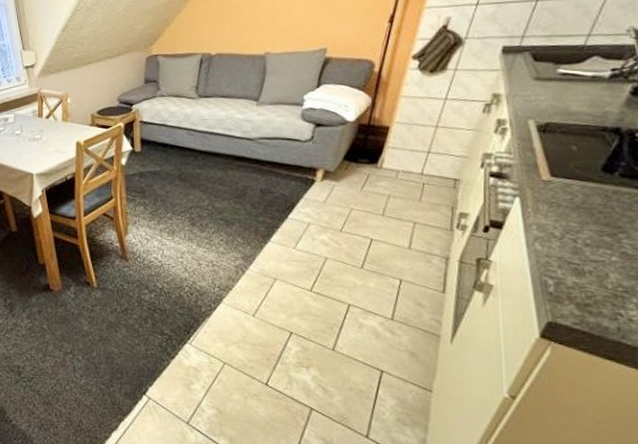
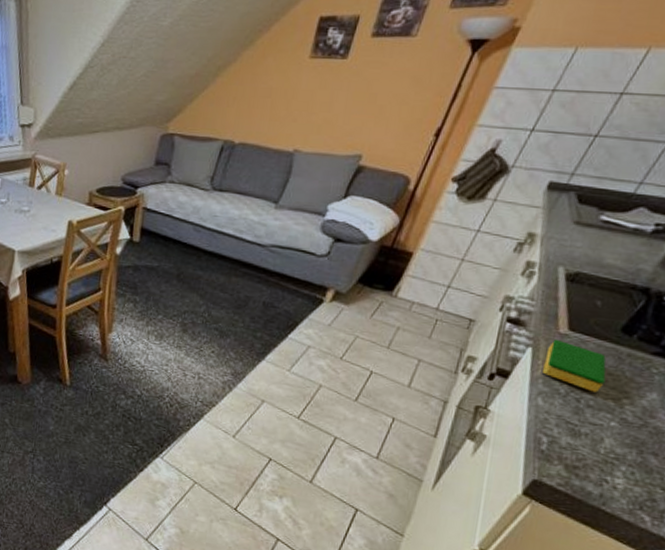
dish sponge: none [534,187,597,231] -> present [543,340,606,392]

